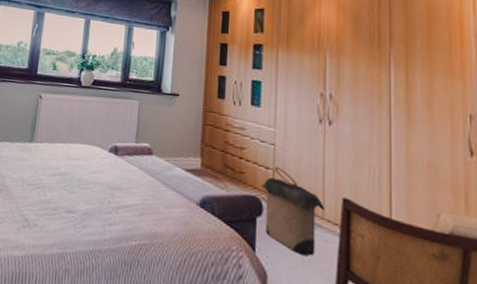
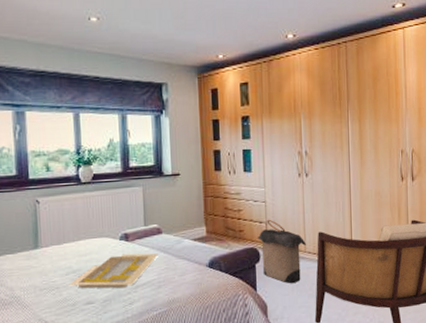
serving tray: none [54,167,146,206] -> present [69,253,158,289]

